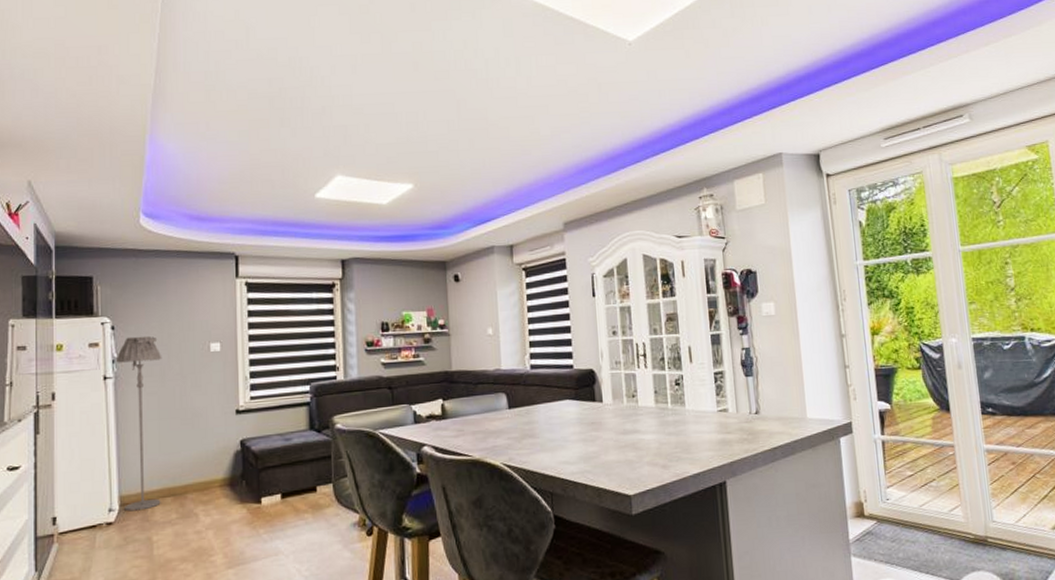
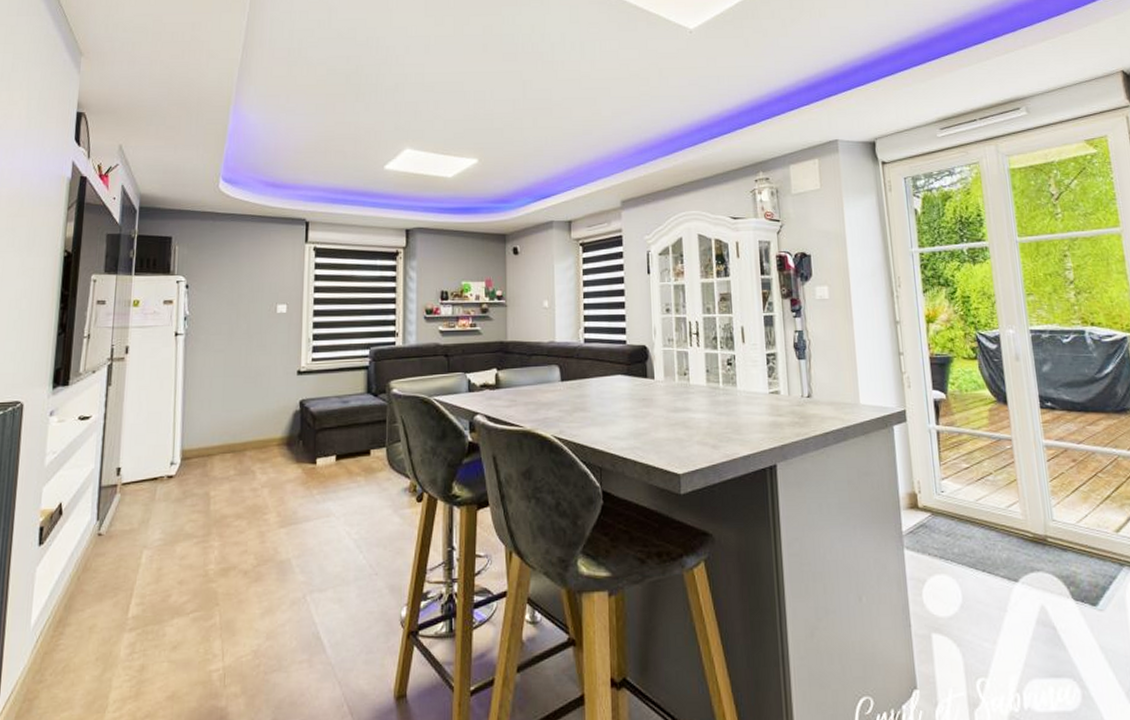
floor lamp: present [115,335,162,512] -> none [186,295,231,466]

